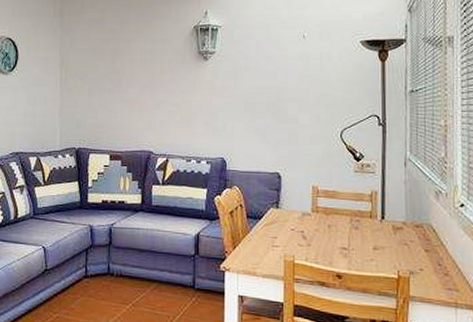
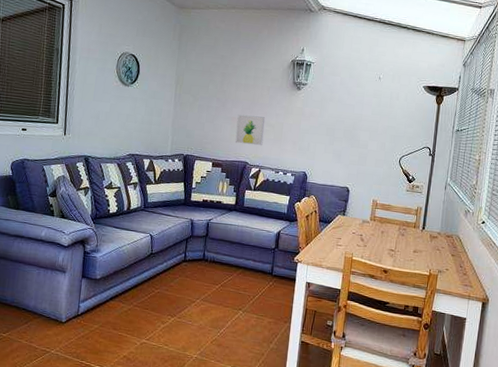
wall art: none [134,95,169,131] -> present [235,114,266,146]

